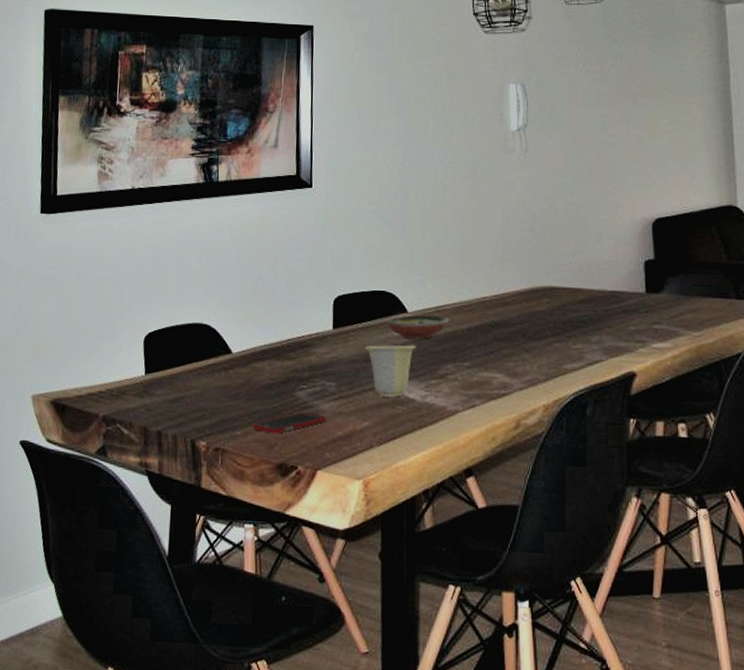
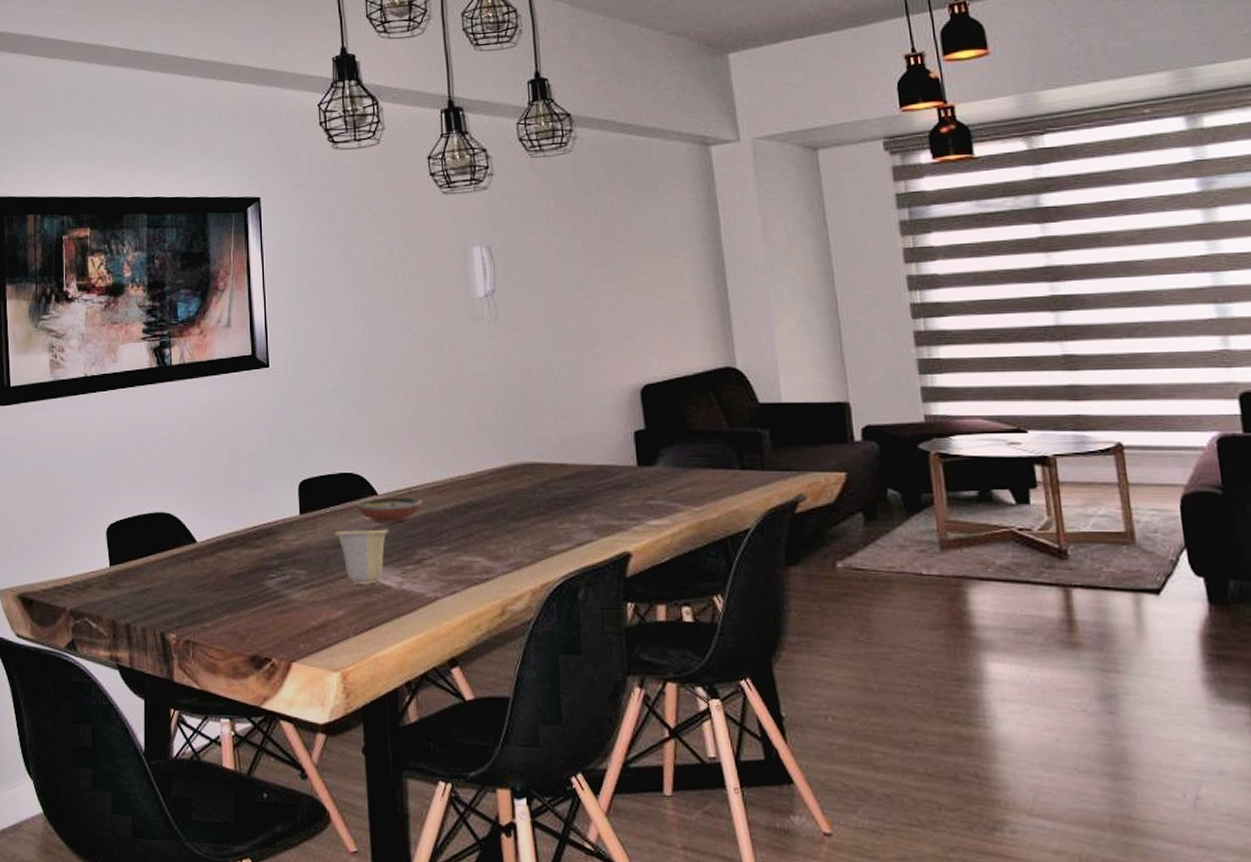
cell phone: present [252,412,327,434] -> none [222,602,299,625]

